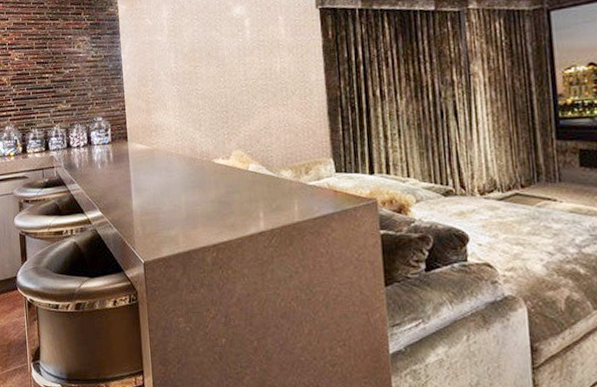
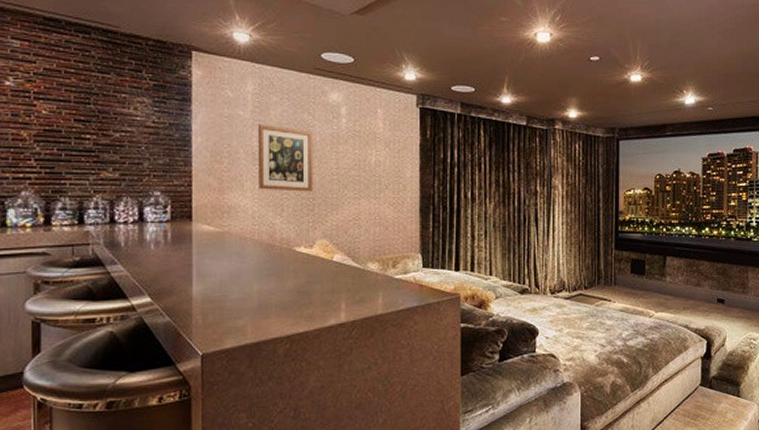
wall art: none [175,46,226,107] -> present [259,125,314,192]

